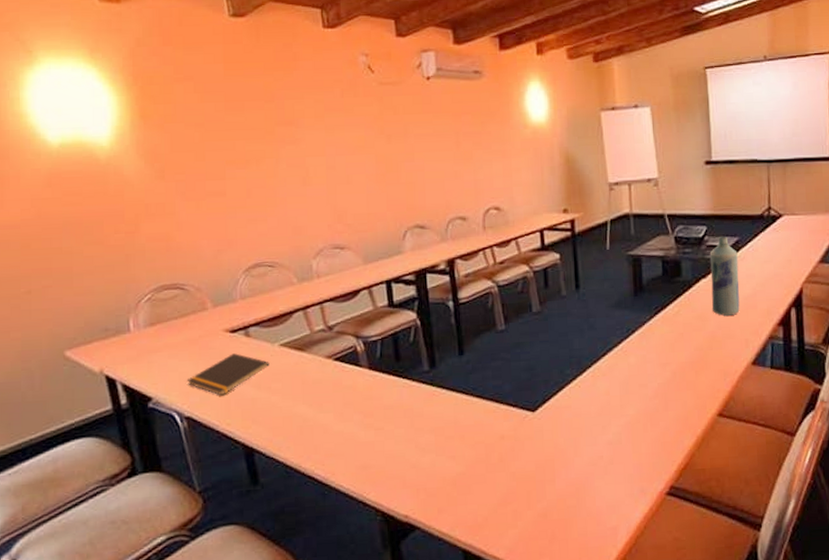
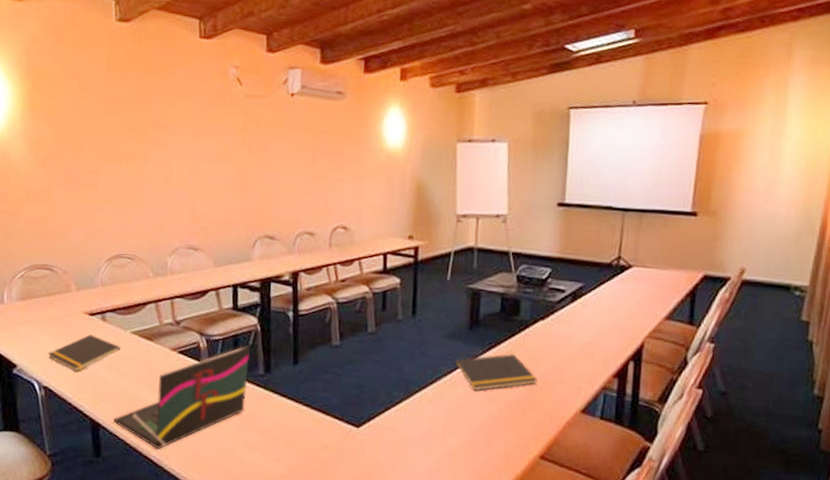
laptop: none [269,342,413,467] -> present [113,345,251,450]
notepad: none [623,315,707,358] -> present [454,353,538,391]
bottle: present [709,236,740,316] -> none [546,280,580,361]

